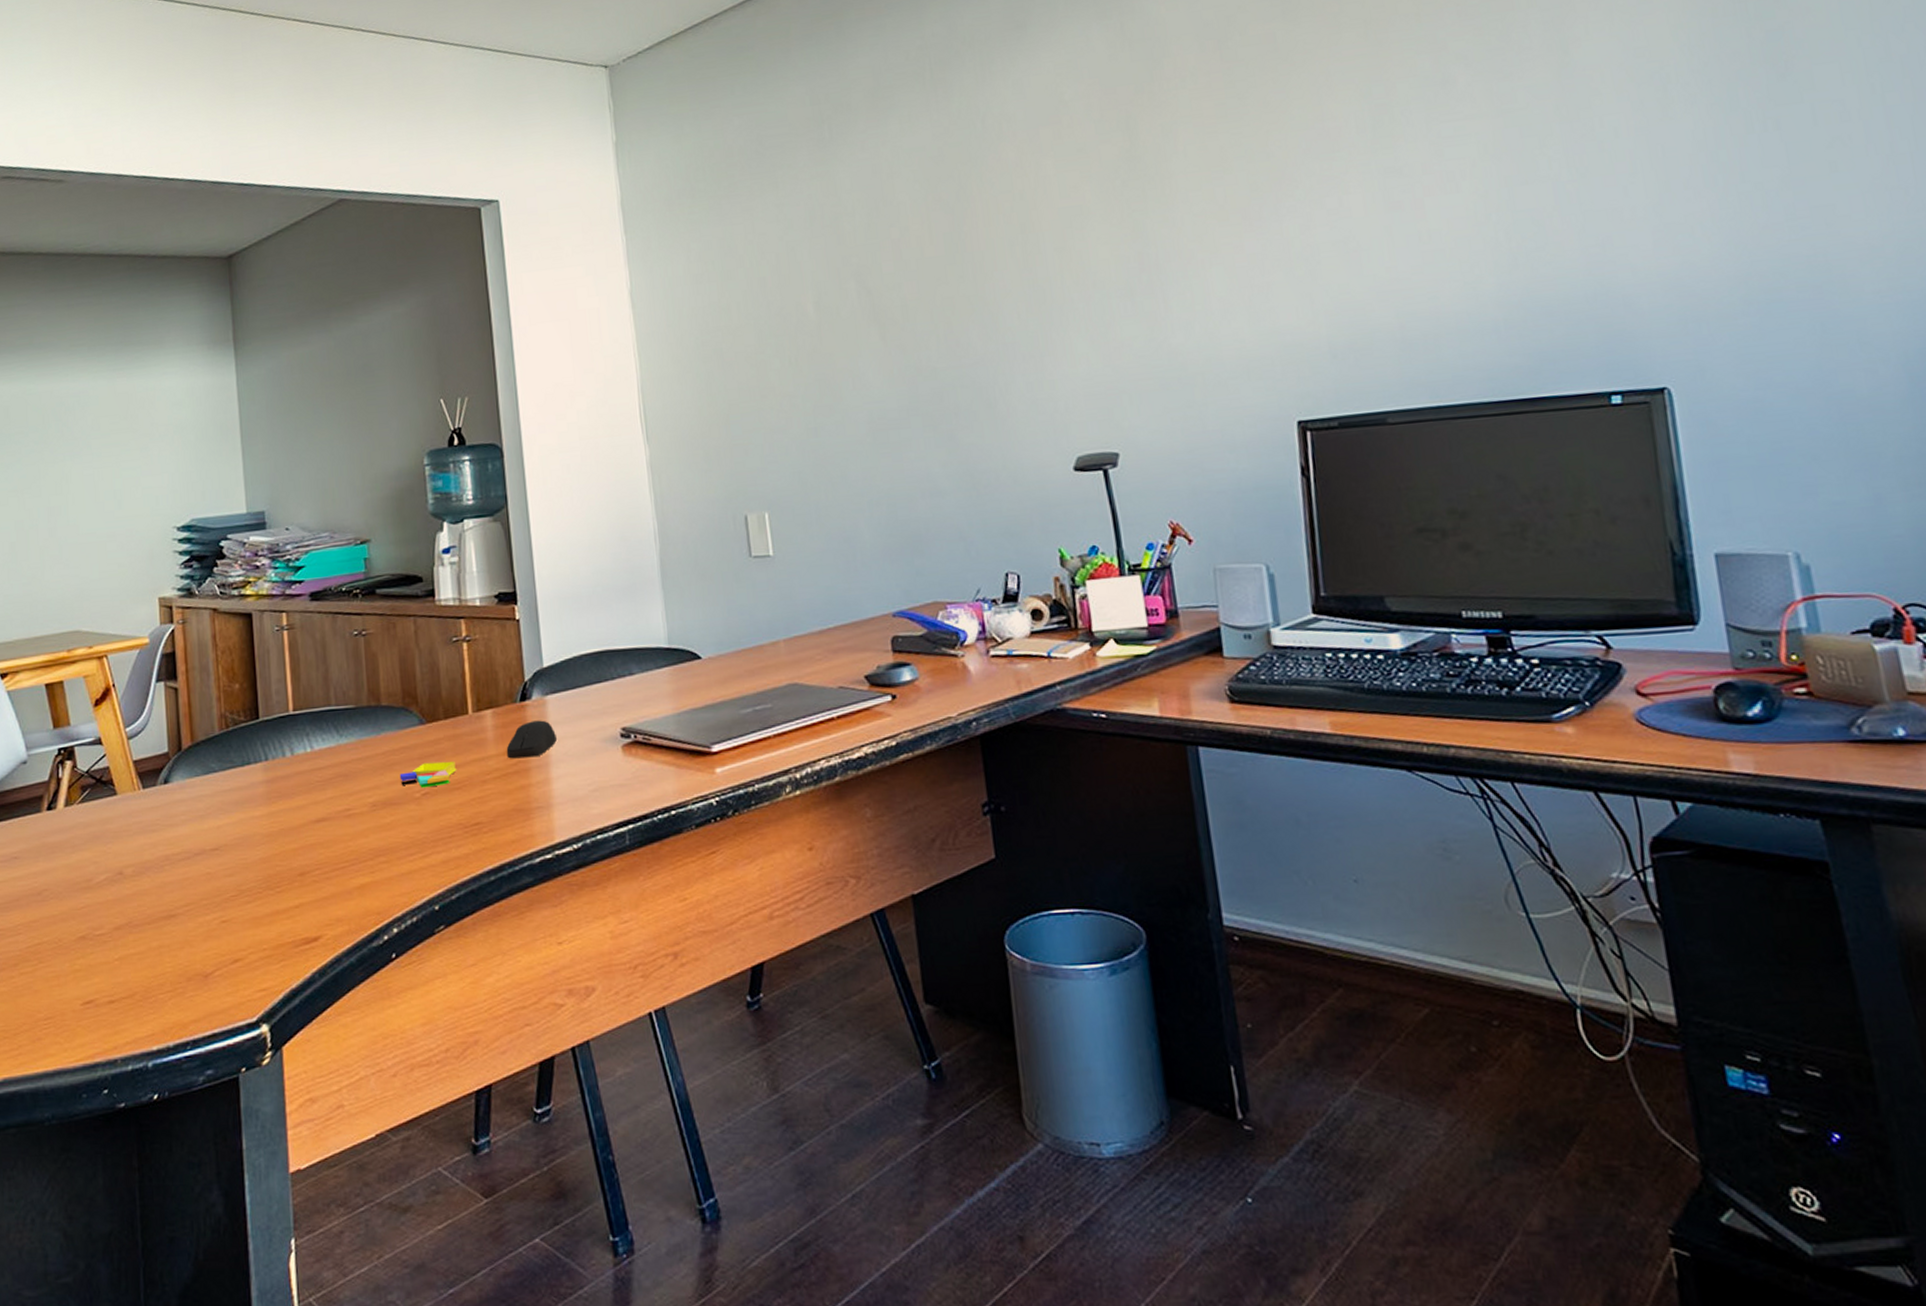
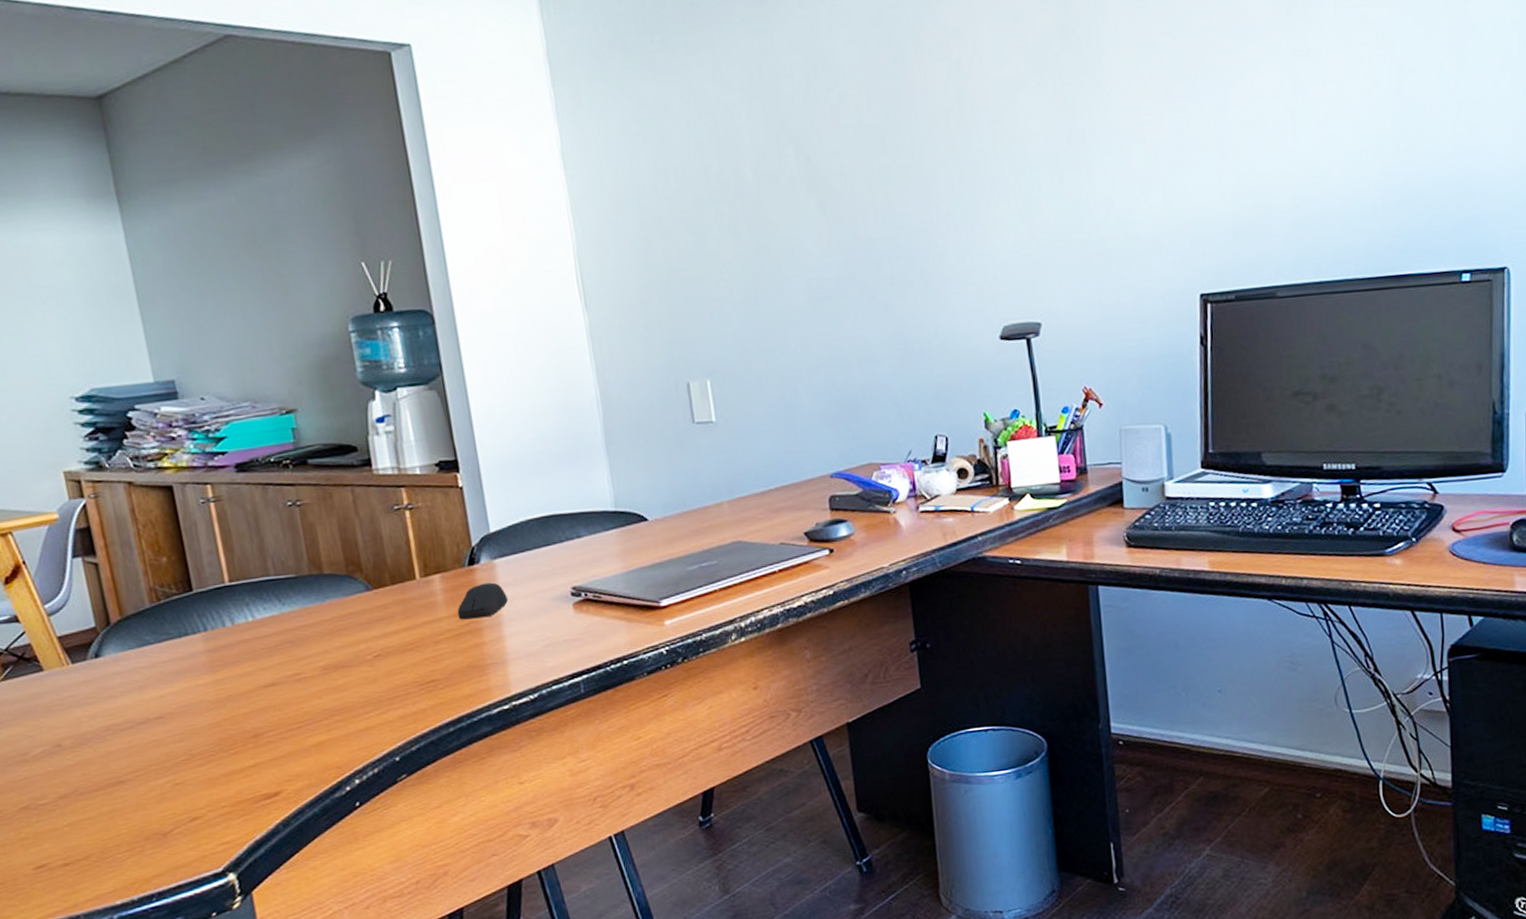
sticky notes: present [399,761,457,788] -> none [349,624,408,651]

